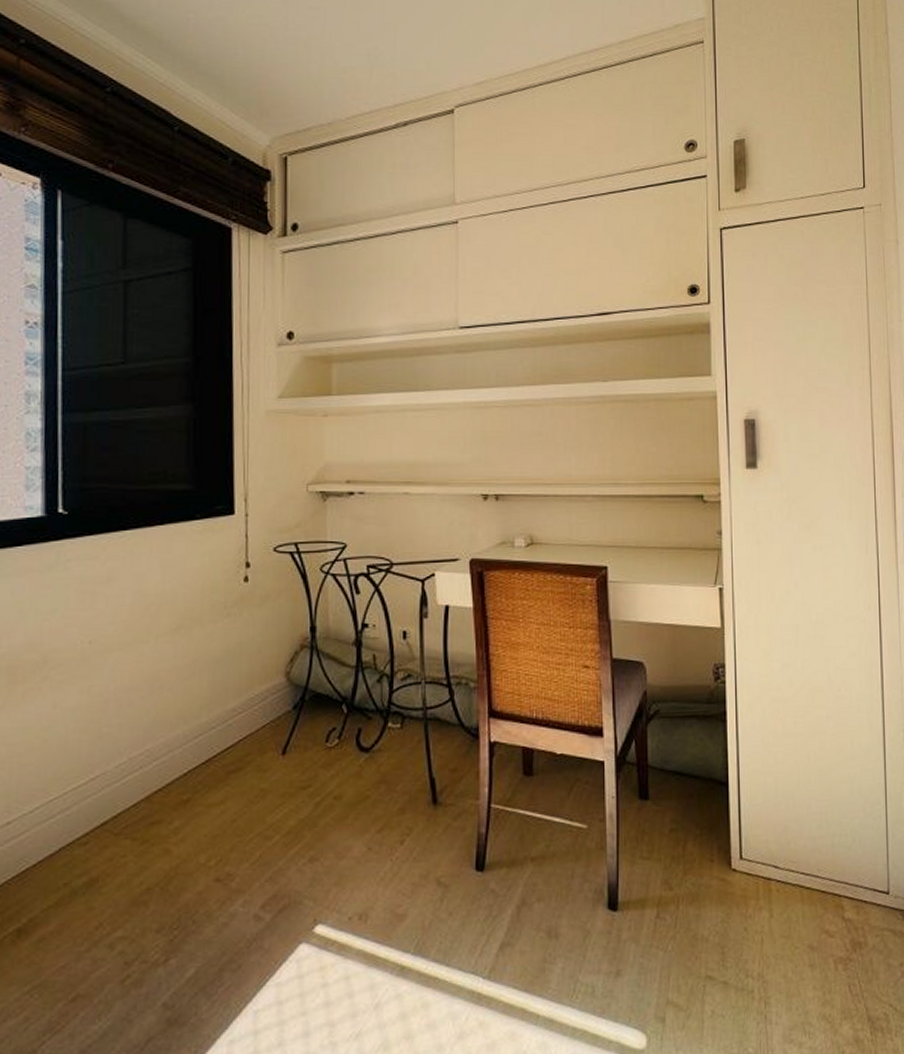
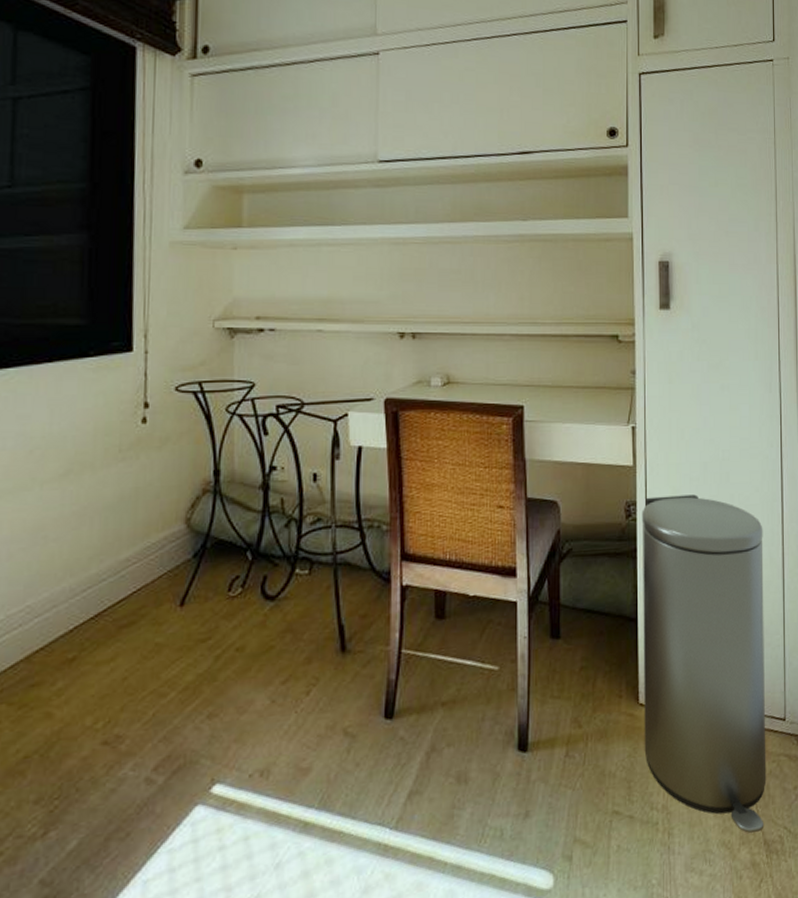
pedal bin: none [731,658,870,1008] -> present [642,494,767,833]

